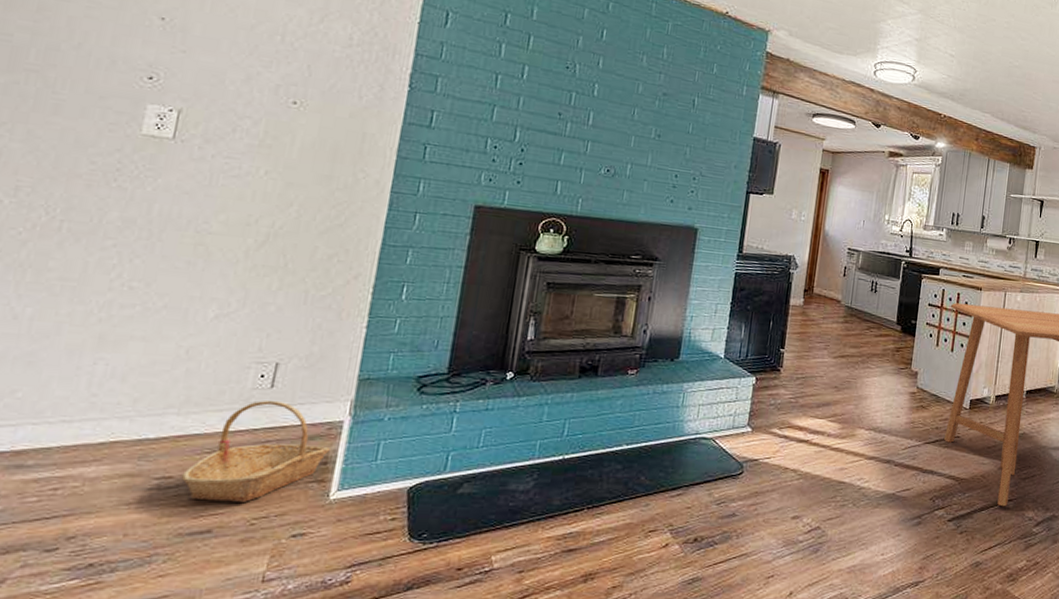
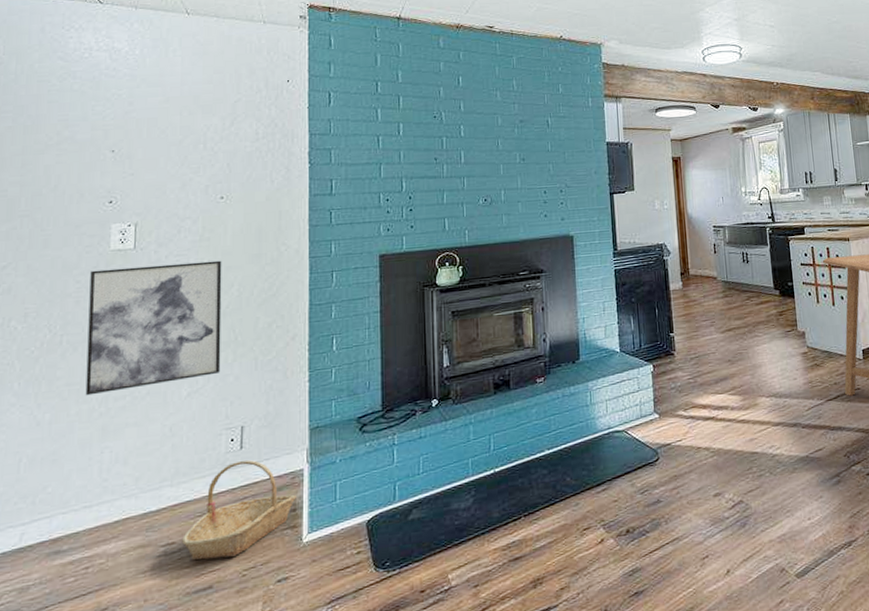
wall art: none [83,153,283,300] -> present [85,260,222,396]

